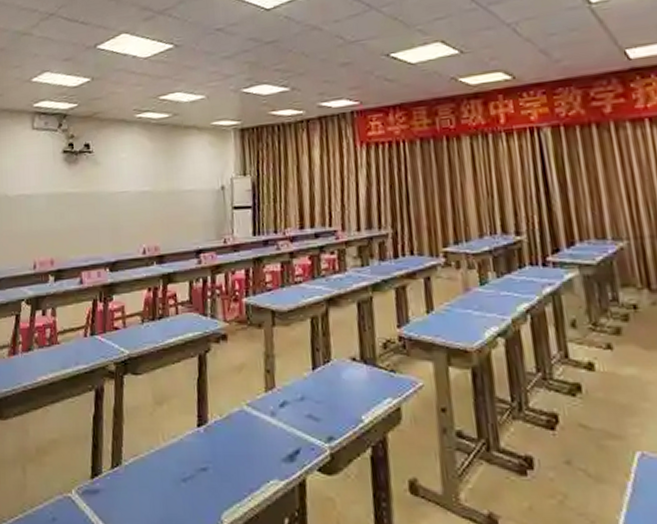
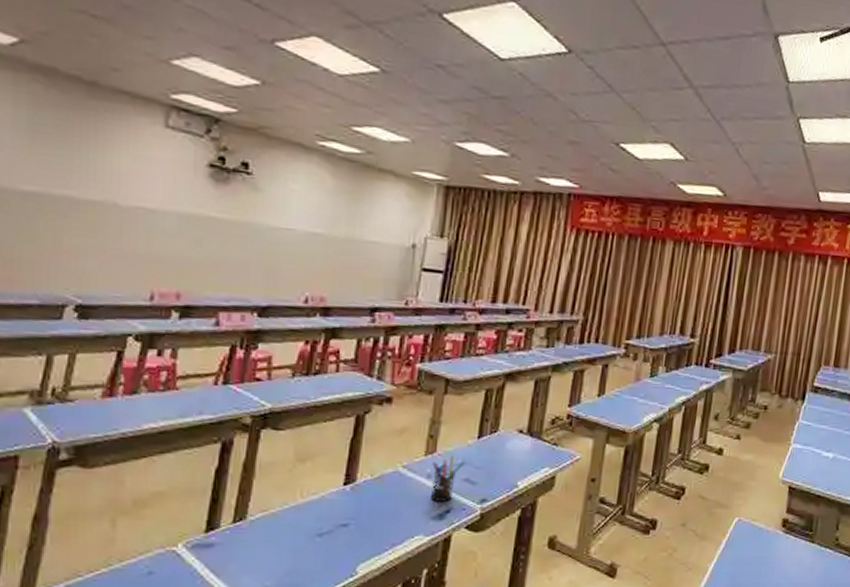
pen holder: none [273,390,303,443] -> present [430,455,463,503]

